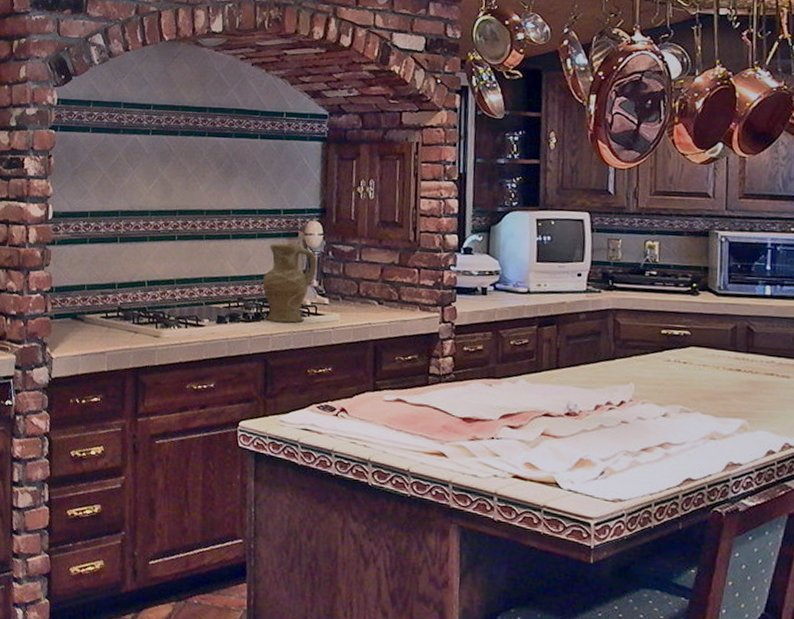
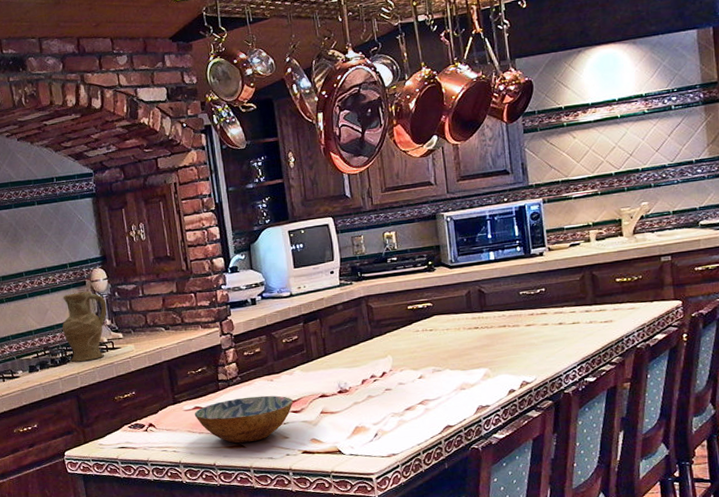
bowl: none [395,398,511,453] -> present [194,395,293,444]

